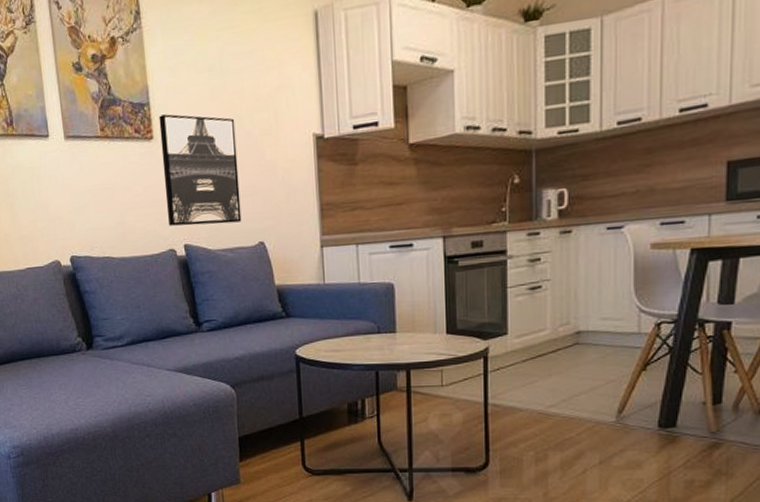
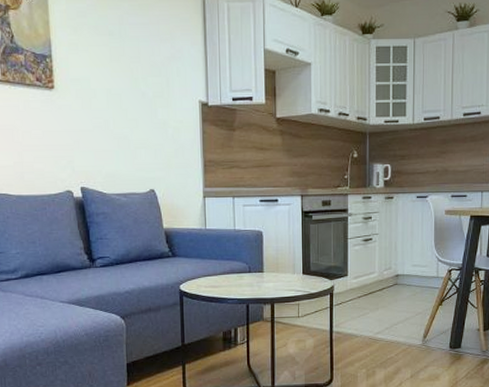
wall art: present [159,114,242,226] -> none [60,68,135,171]

